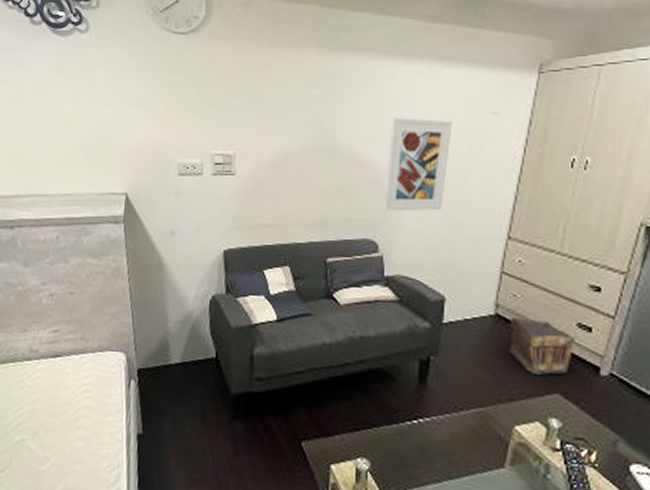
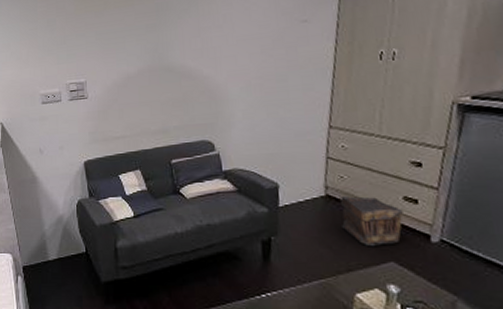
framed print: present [383,117,453,212] -> none [214,32,269,115]

